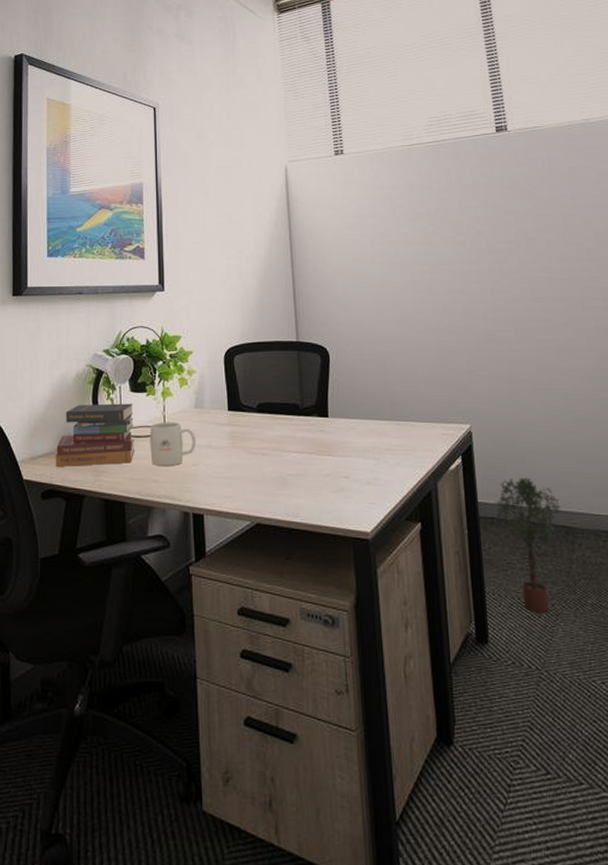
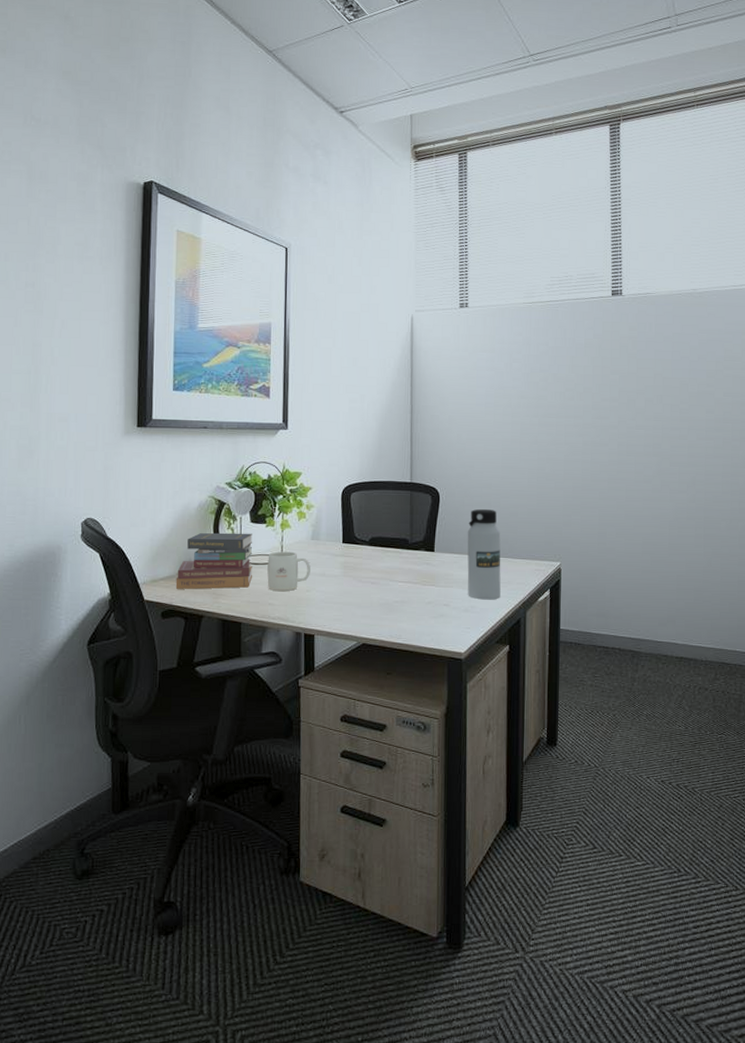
water bottle: none [362,368,406,470] -> present [467,509,501,600]
potted tree: present [494,477,561,613] -> none [574,609,630,722]

